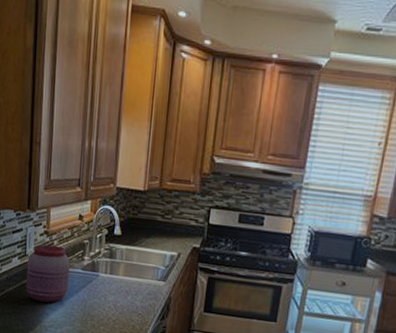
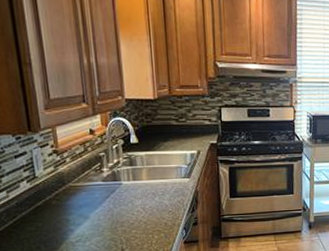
jar: present [26,244,70,303] -> none [38,162,91,220]

